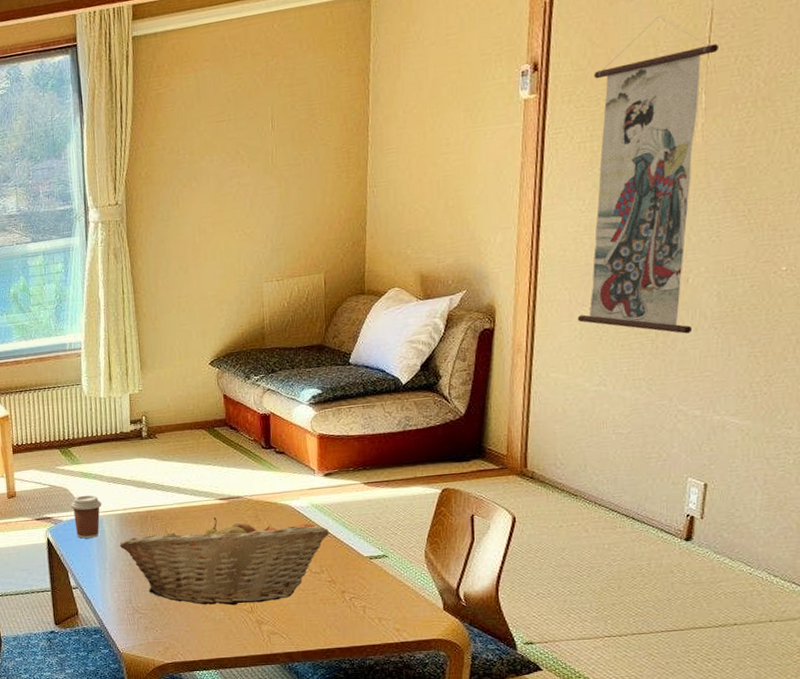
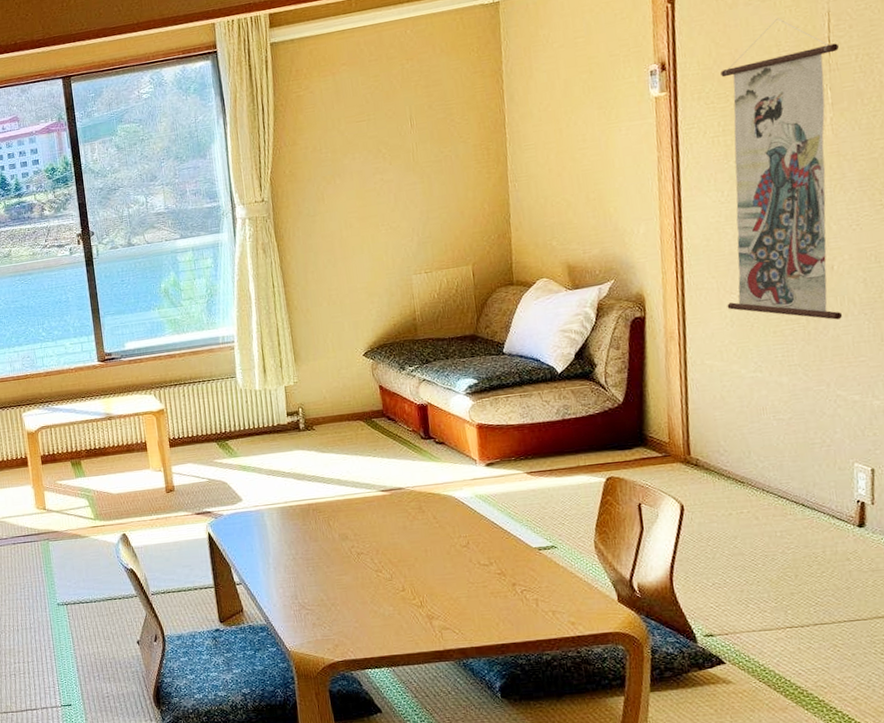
coffee cup: present [71,495,102,539] -> none [231,488,263,533]
fruit basket: present [119,517,329,606] -> none [282,509,495,600]

